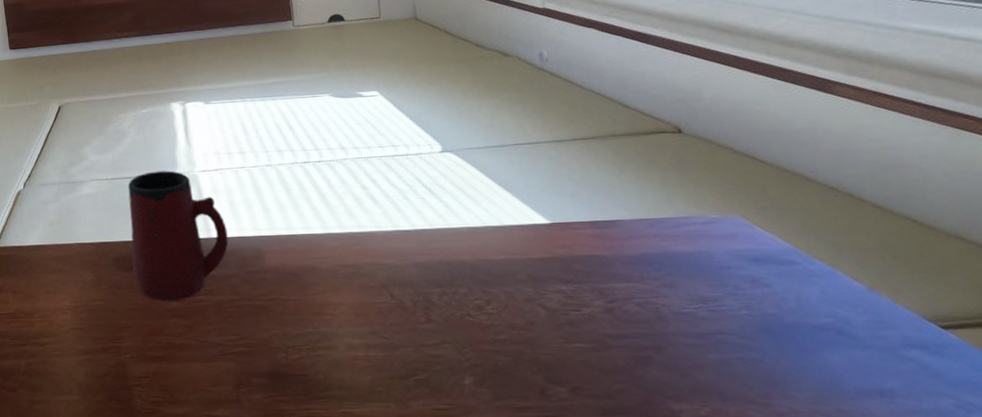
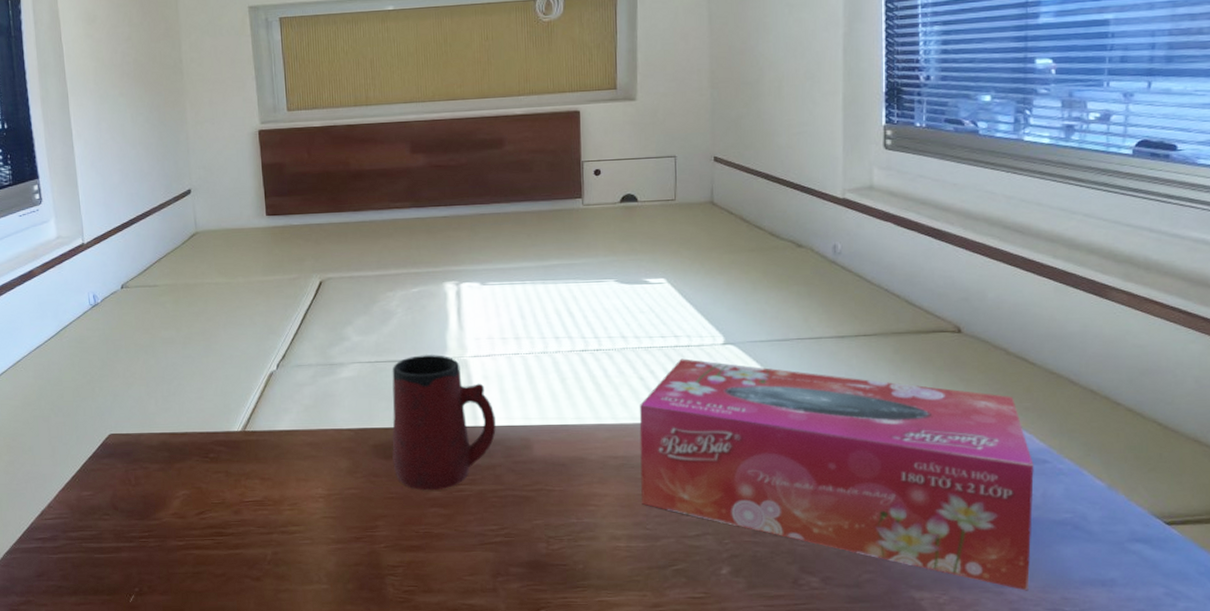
tissue box: none [364,167,798,402] -> present [639,358,1034,591]

